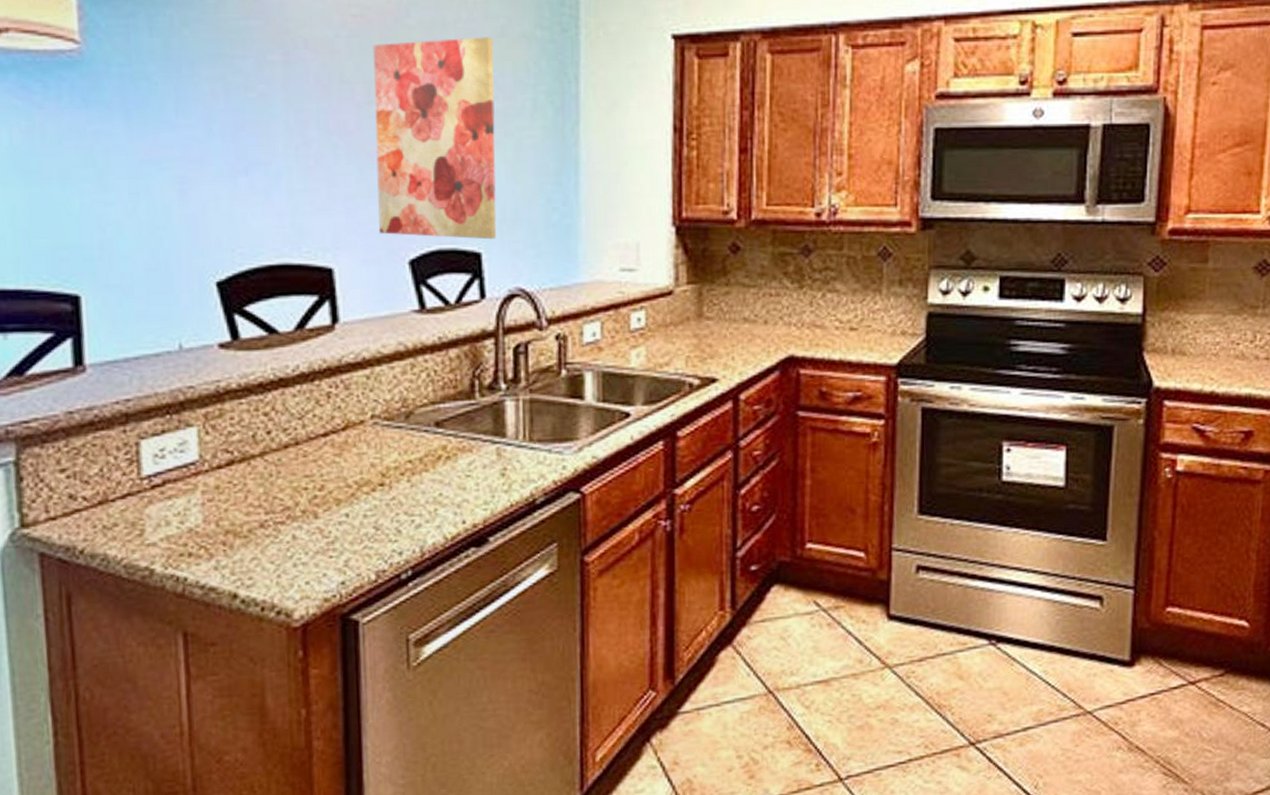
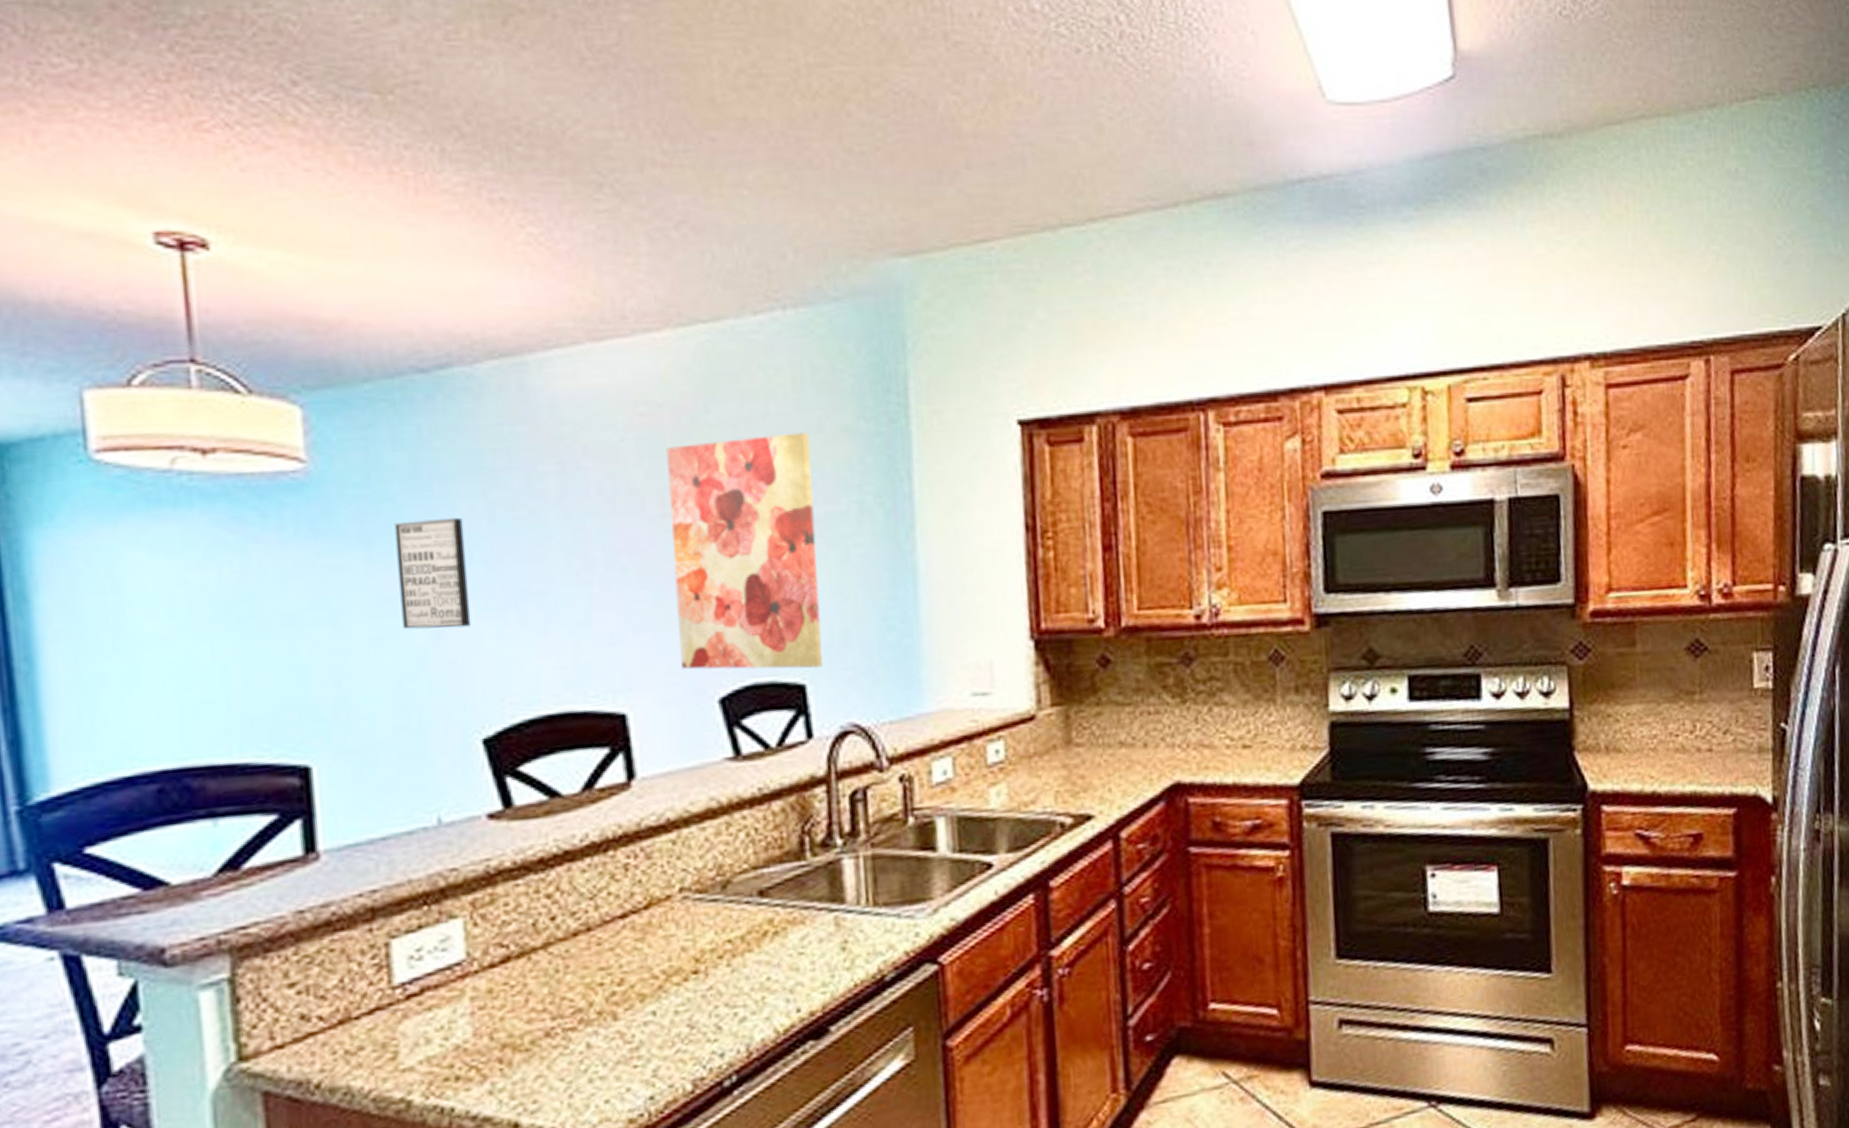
wall art: none [150,95,210,189] -> present [394,517,472,630]

